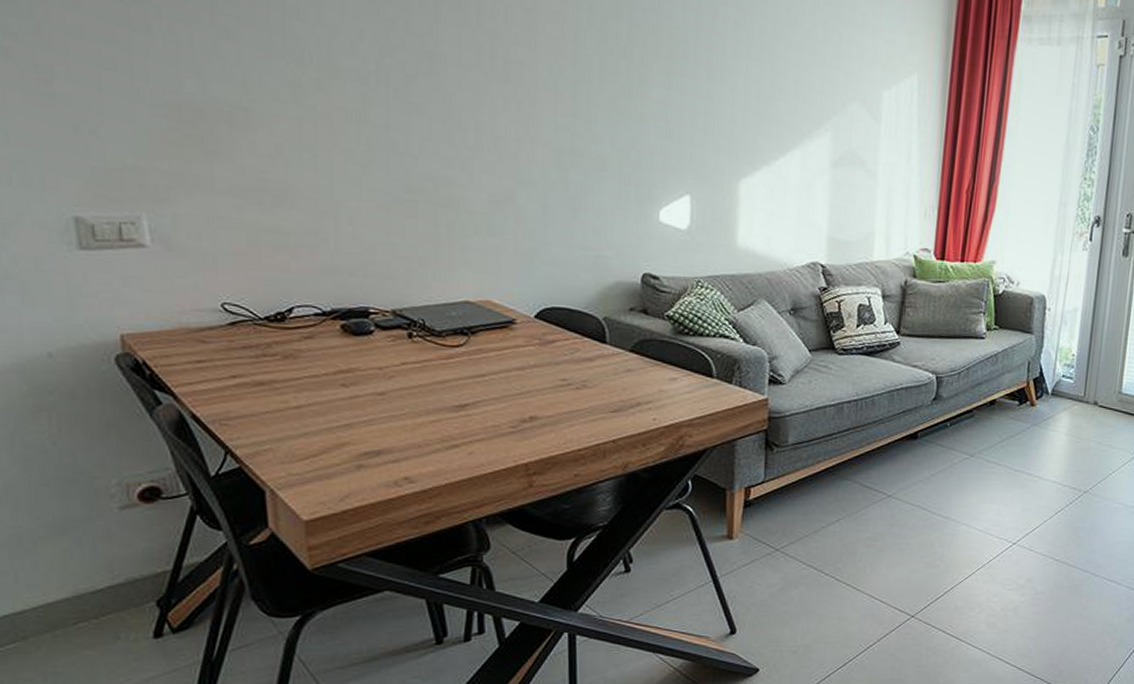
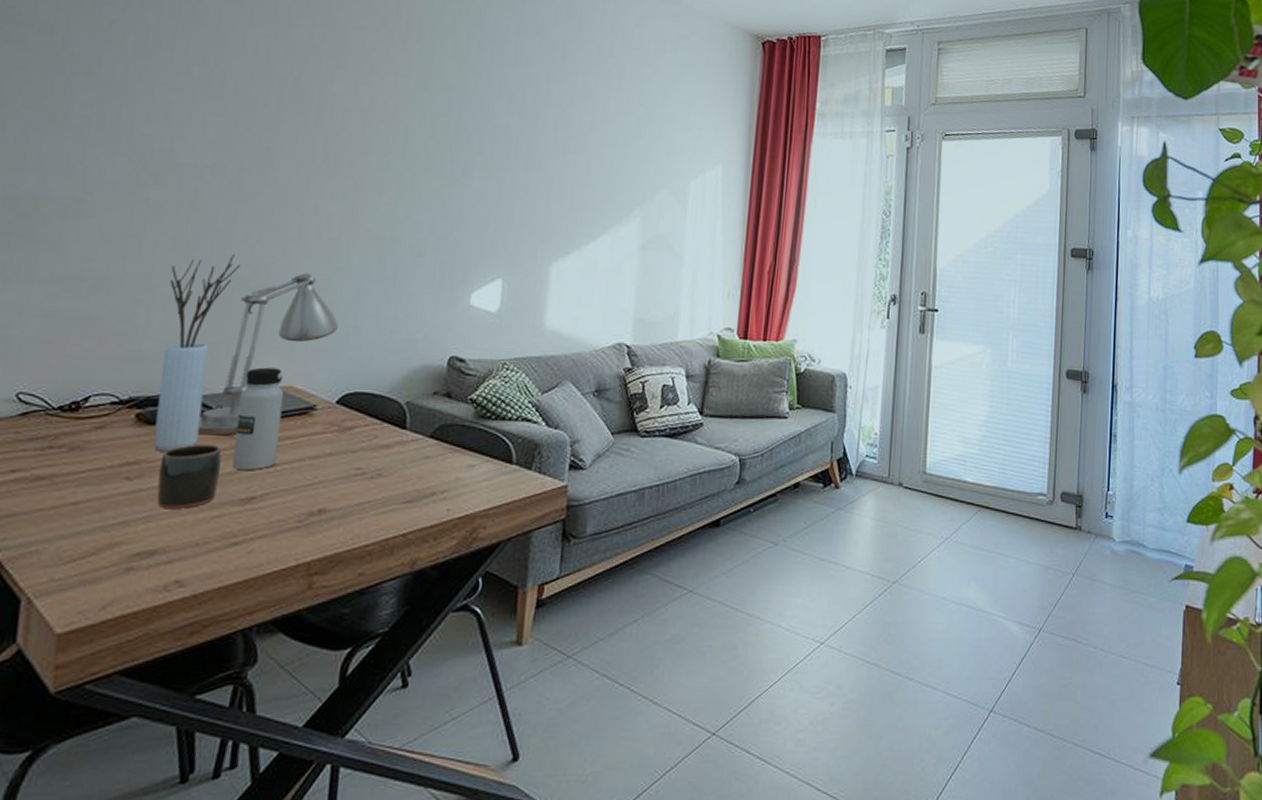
vase: none [351,167,420,361] -> present [153,254,240,452]
mug: none [372,355,432,414] -> present [157,444,222,508]
desk lamp: none [403,187,529,347] -> present [197,273,340,436]
water bottle: none [439,281,484,380] -> present [232,367,284,471]

